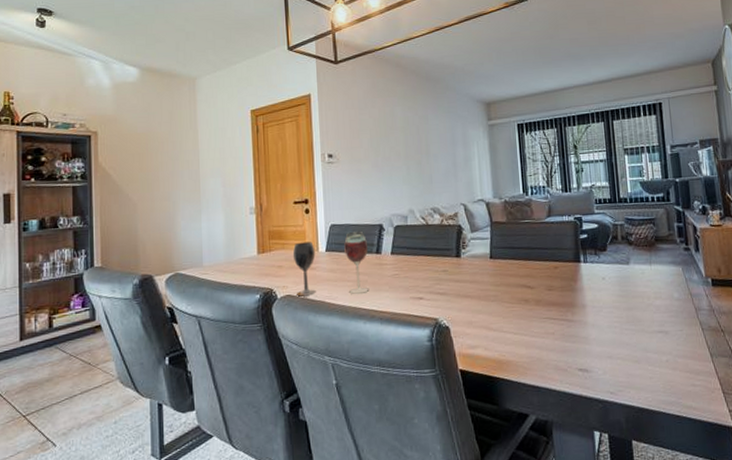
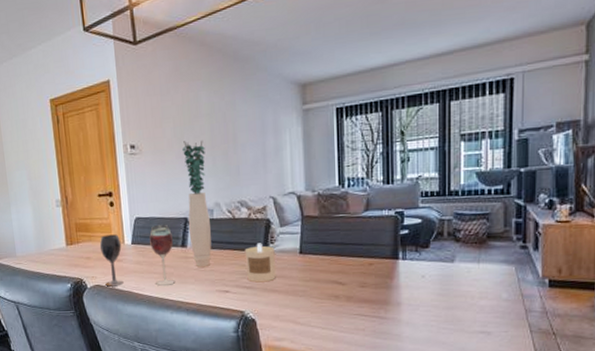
vase: none [378,151,406,274] -> present [183,141,212,268]
candle: none [437,248,468,288] -> present [244,243,276,283]

